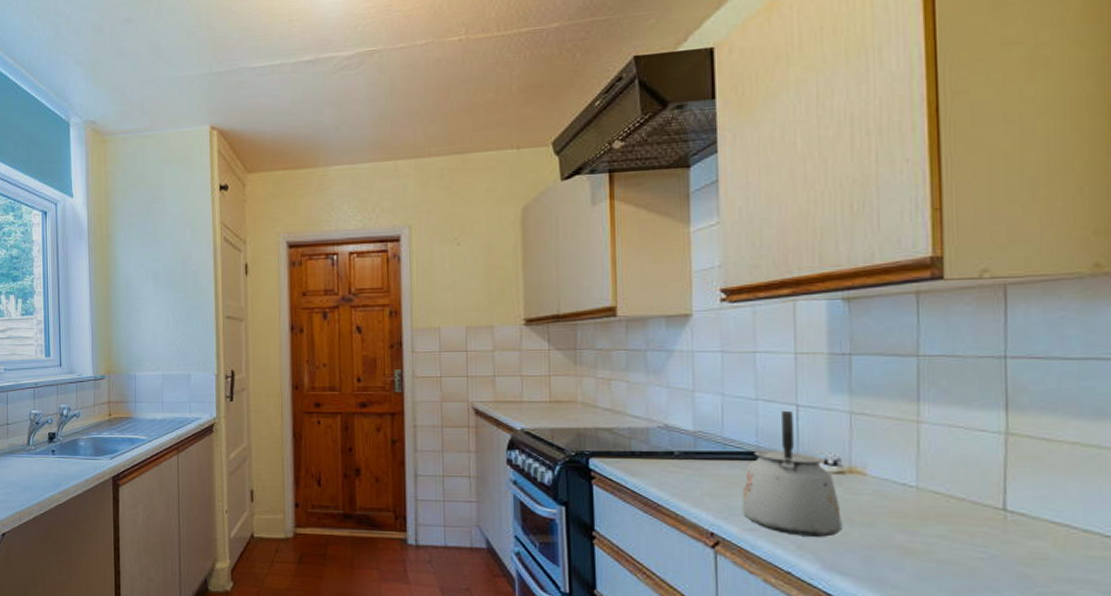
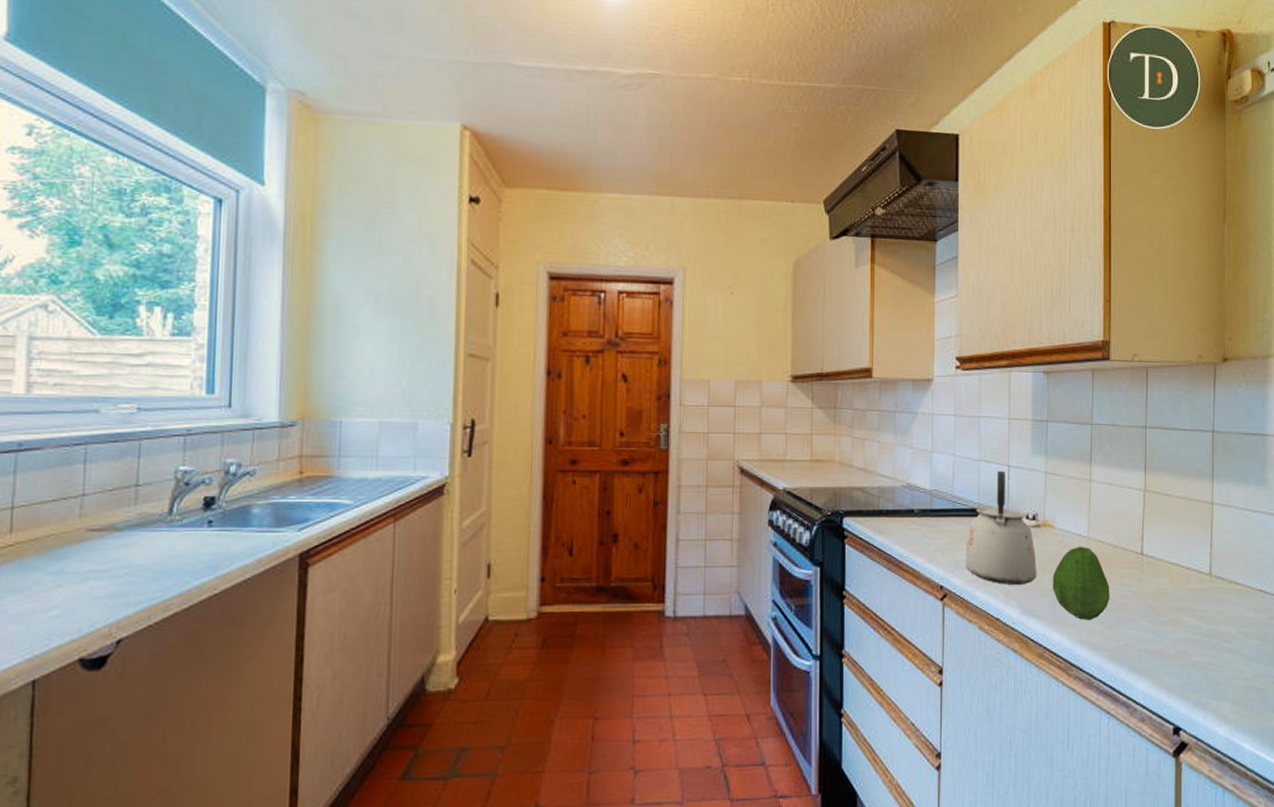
fruit: none [864,497,954,584] -> present [1052,546,1110,621]

